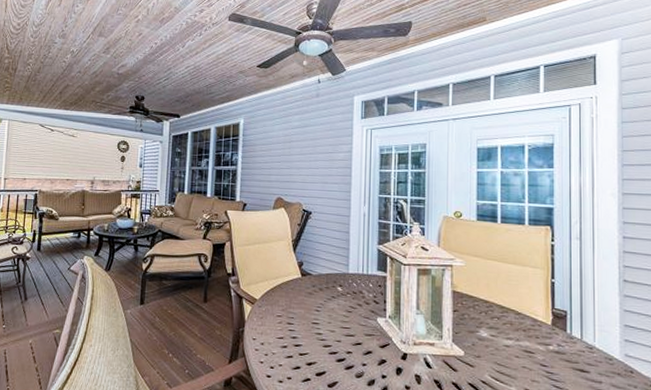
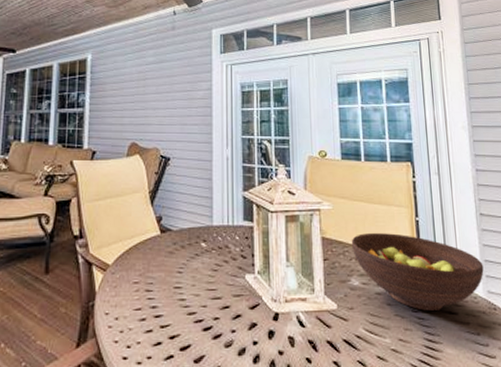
fruit bowl: none [482,290,623,367] -> present [351,233,484,311]

